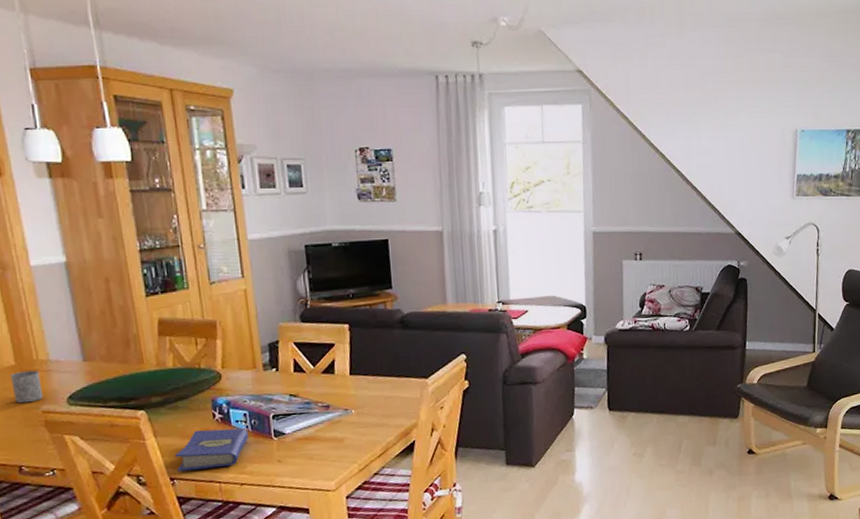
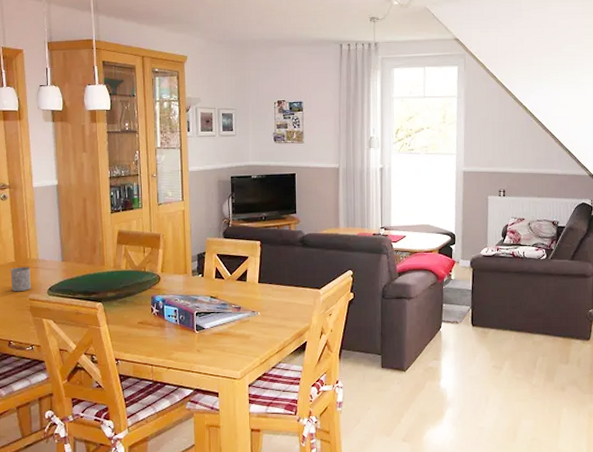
hardcover book: present [175,428,249,472] -> none [121,321,177,354]

